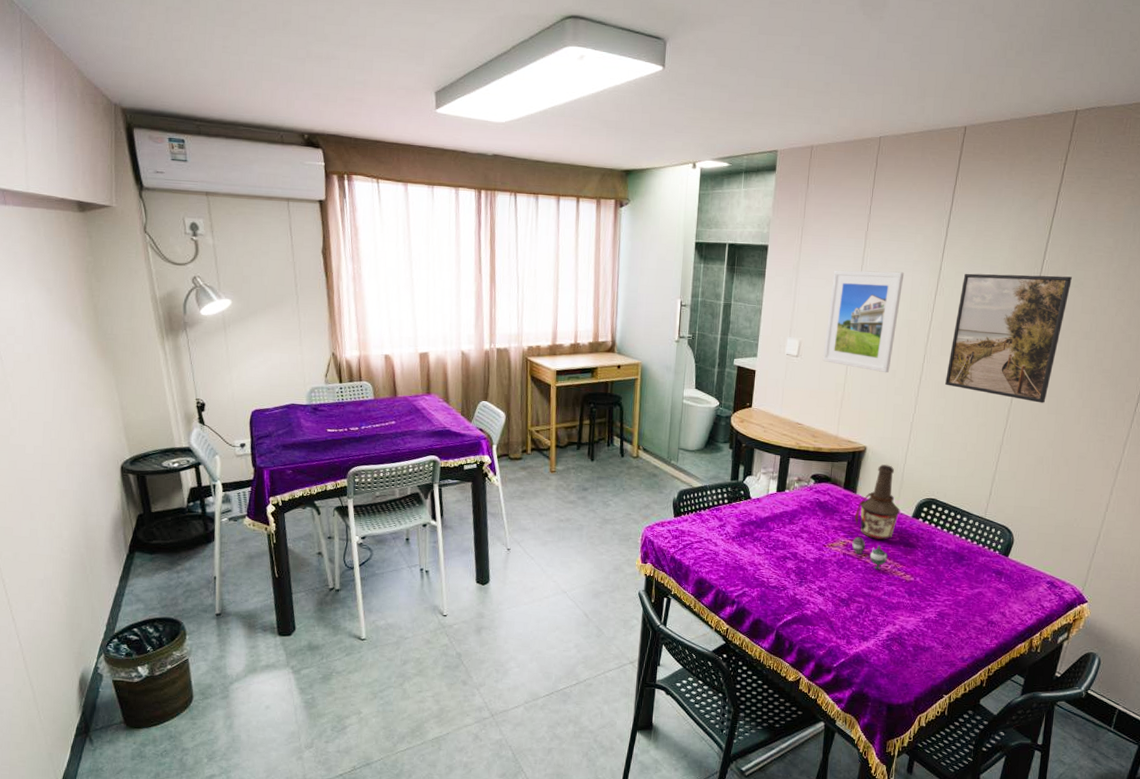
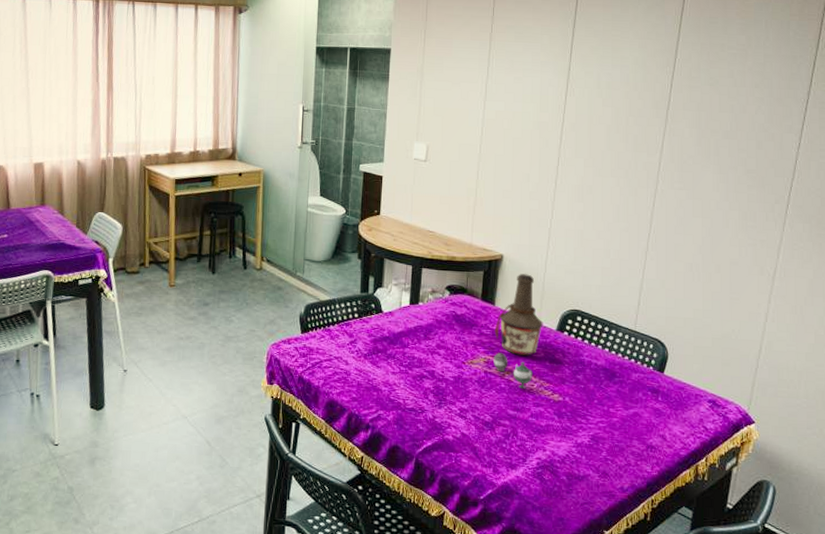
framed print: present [822,270,905,373] -> none [452,72,532,177]
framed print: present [944,273,1072,403] -> none [581,73,706,206]

